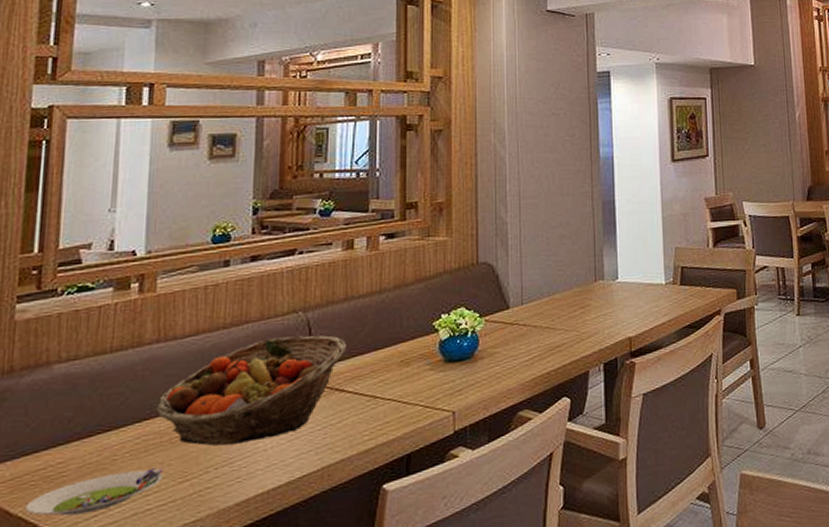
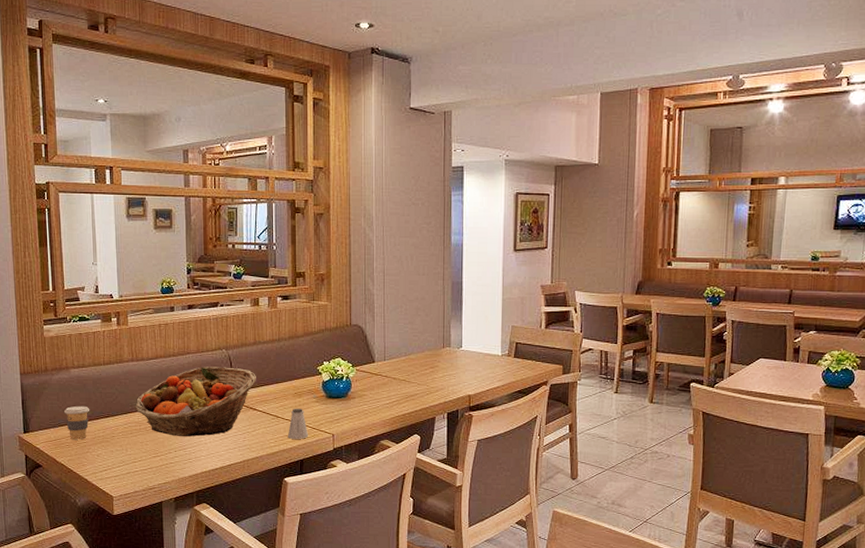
salad plate: present [24,468,164,516] -> none [64,445,144,468]
coffee cup: none [34,418,80,474] -> present [64,405,90,439]
saltshaker: none [388,380,420,426] -> present [287,408,309,439]

